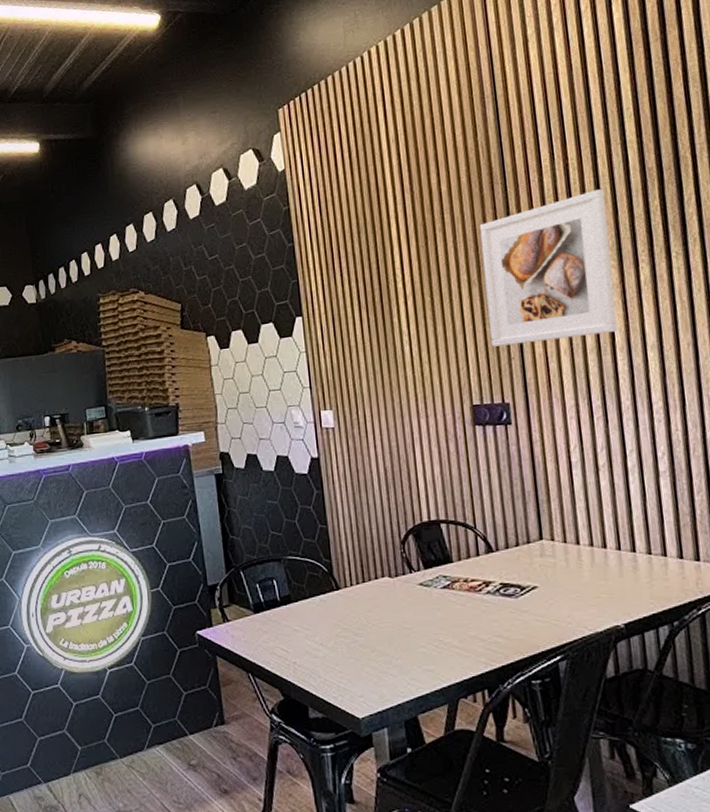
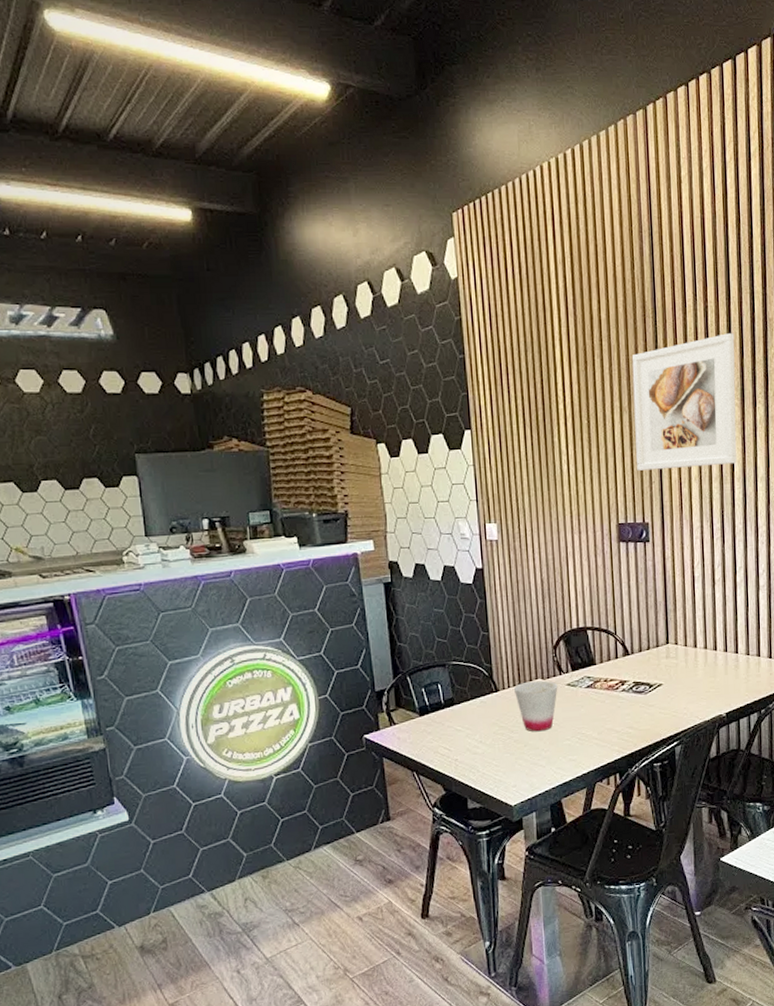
cup: none [356,579,409,636] -> present [513,680,558,732]

